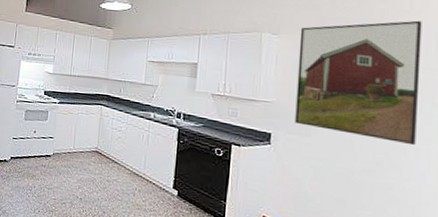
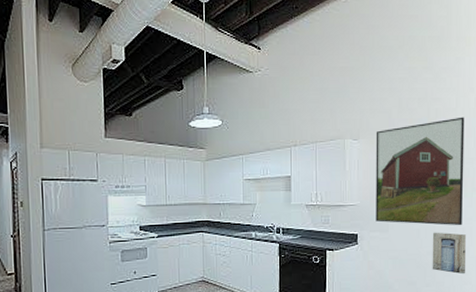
wall art: none [369,147,422,206] -> present [432,232,467,275]

